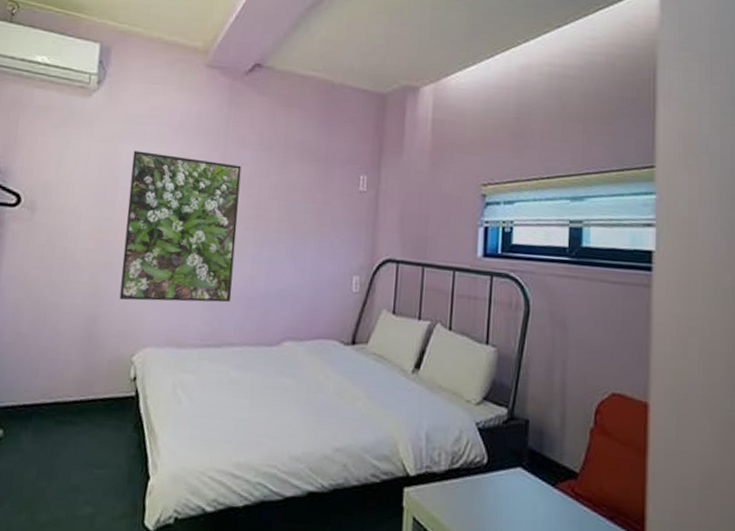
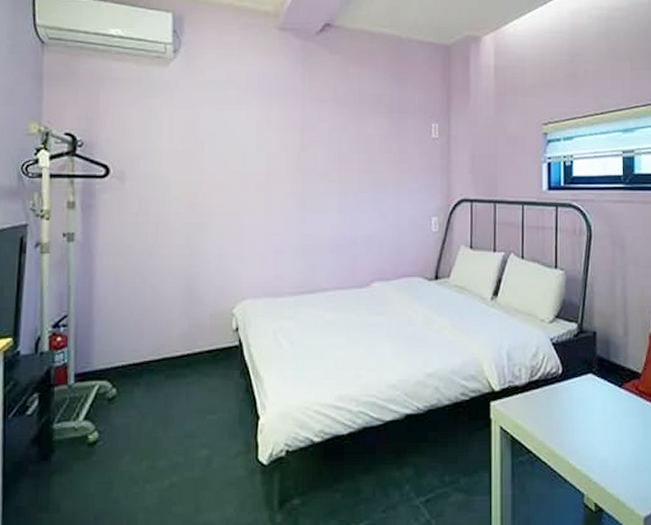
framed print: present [119,150,242,303] -> none [214,115,321,258]

